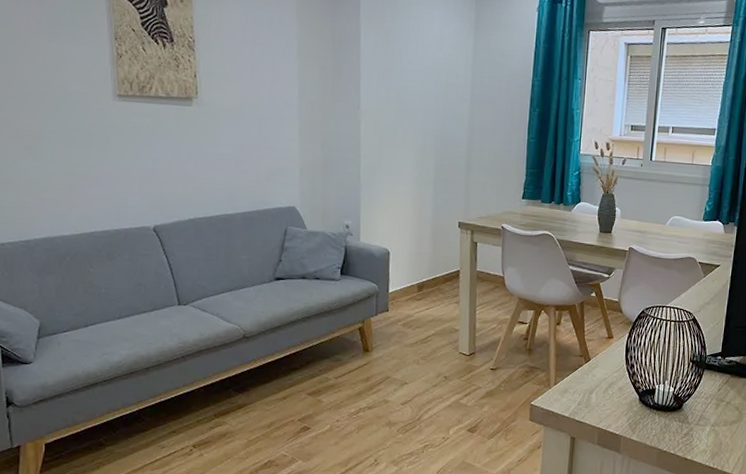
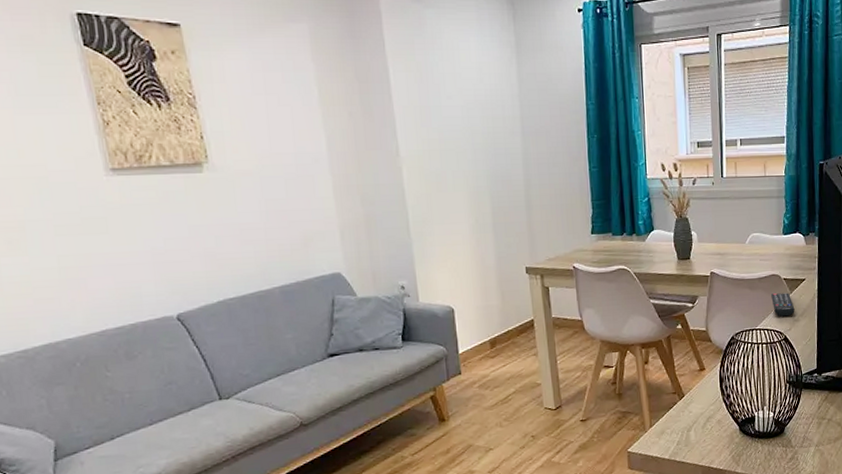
remote control: none [685,275,707,299] -> present [771,292,795,317]

